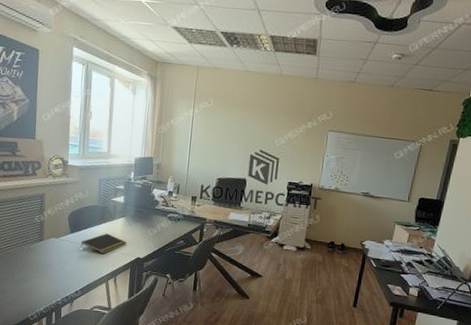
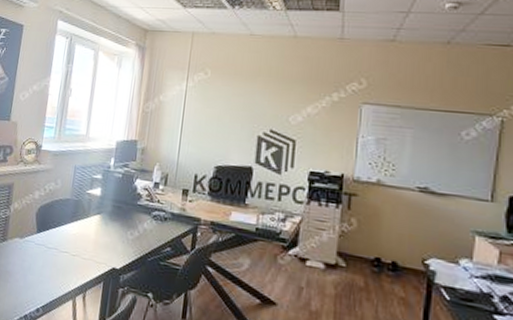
notepad: present [80,233,127,254] -> none [47,234,101,261]

